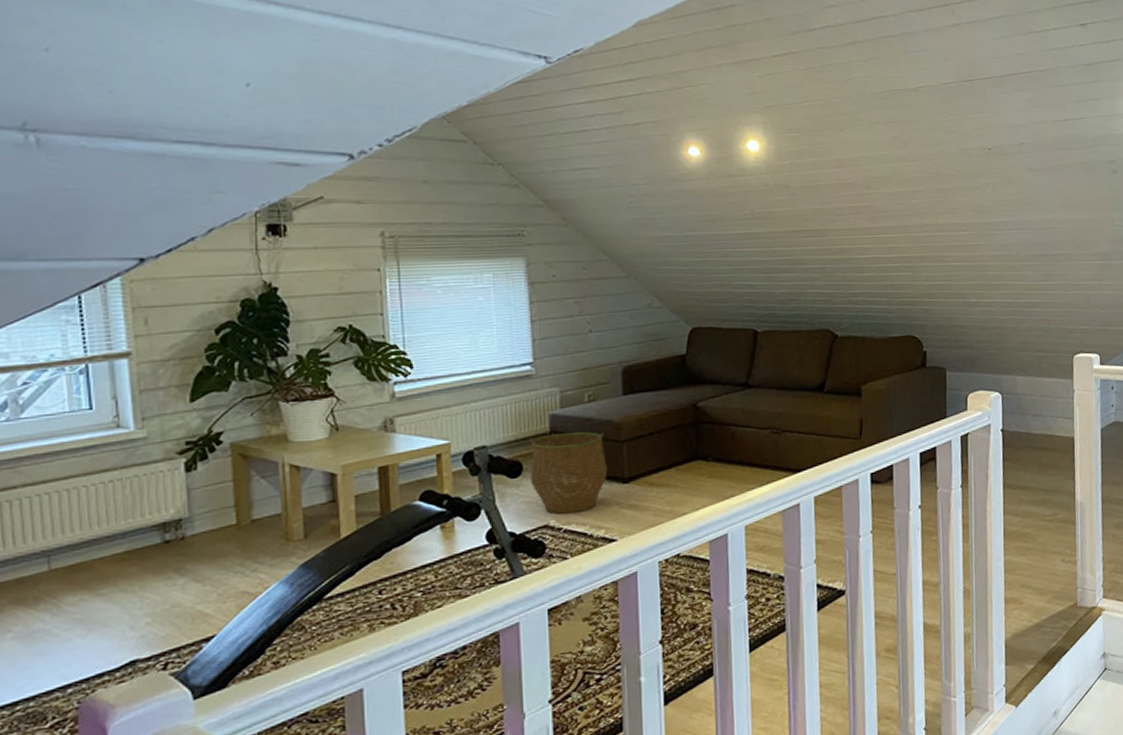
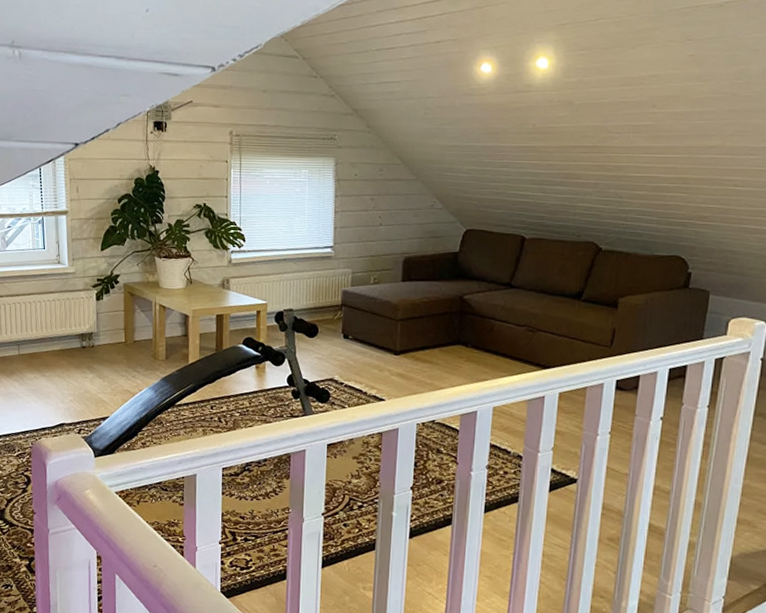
basket: present [530,432,608,515] -> none [323,307,384,373]

